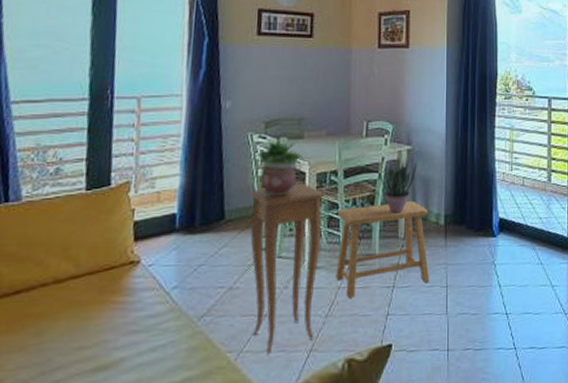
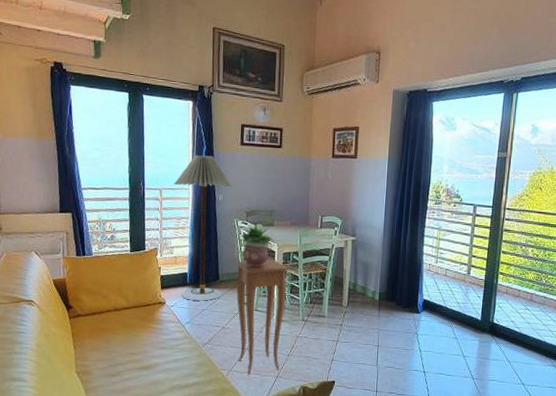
floor lamp: none [159,50,246,254] -> present [174,155,233,301]
stool: present [336,200,430,298] -> none [296,279,367,345]
potted plant: present [380,157,417,213] -> none [330,245,360,288]

